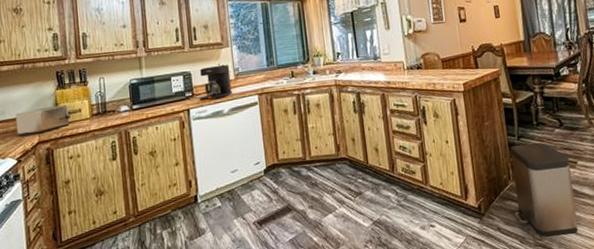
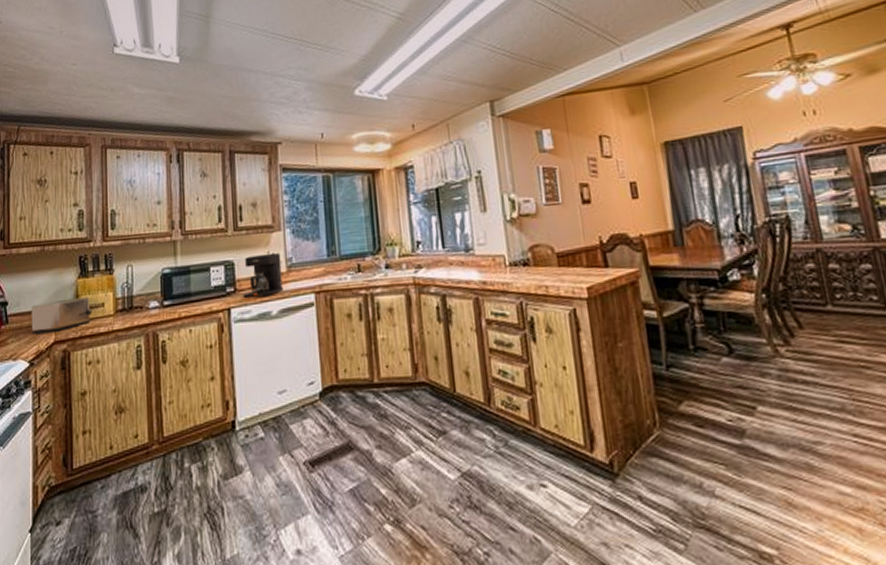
pedal bin: present [510,143,578,237] -> none [656,376,761,515]

